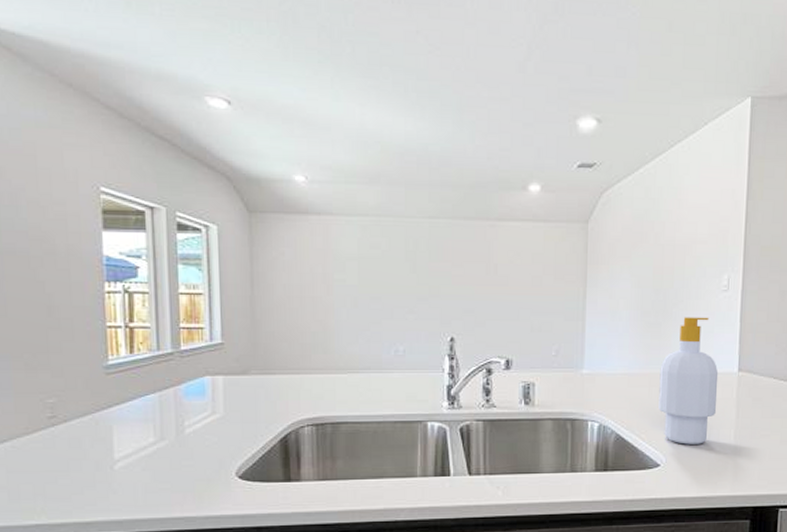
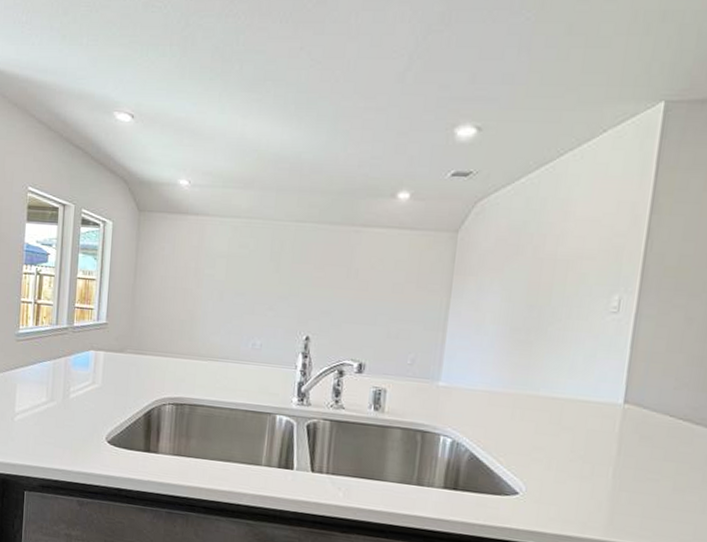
soap bottle: present [658,317,719,445] -> none [522,337,599,478]

